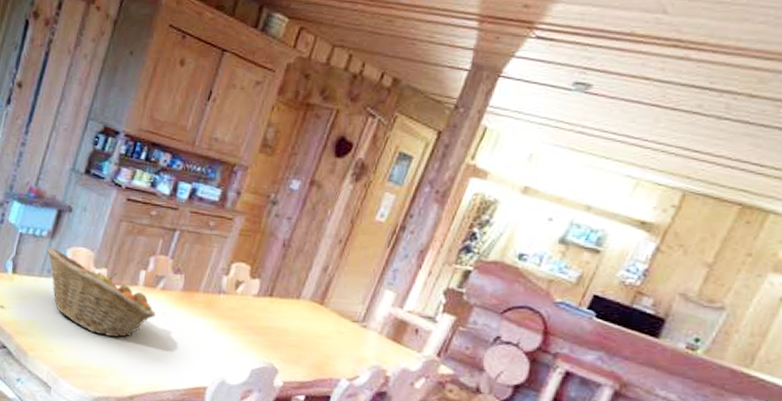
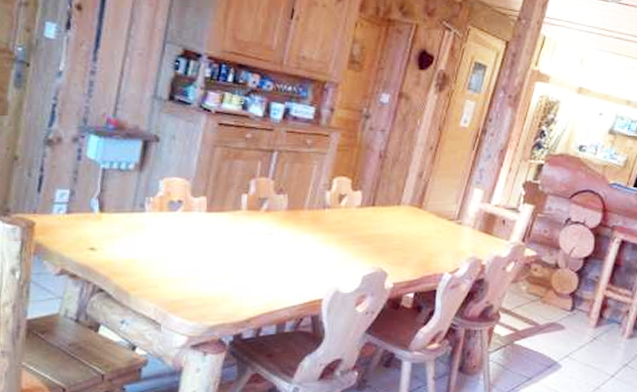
fruit basket: present [46,247,155,338] -> none [136,180,263,264]

